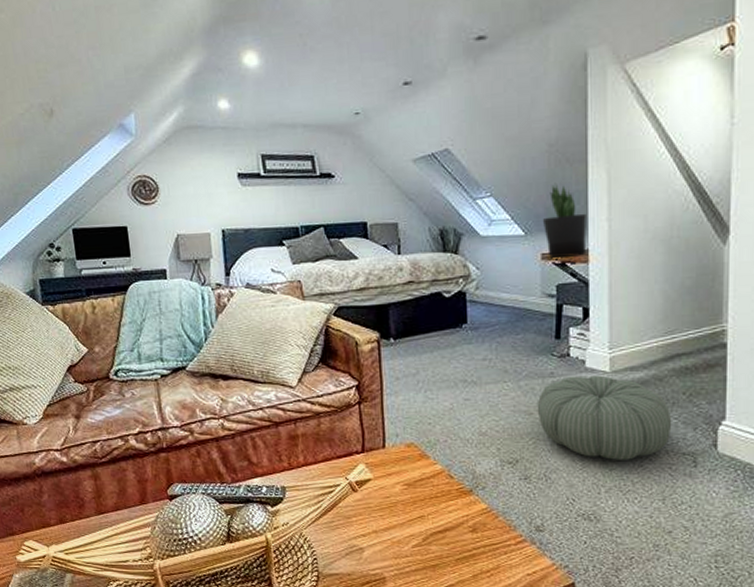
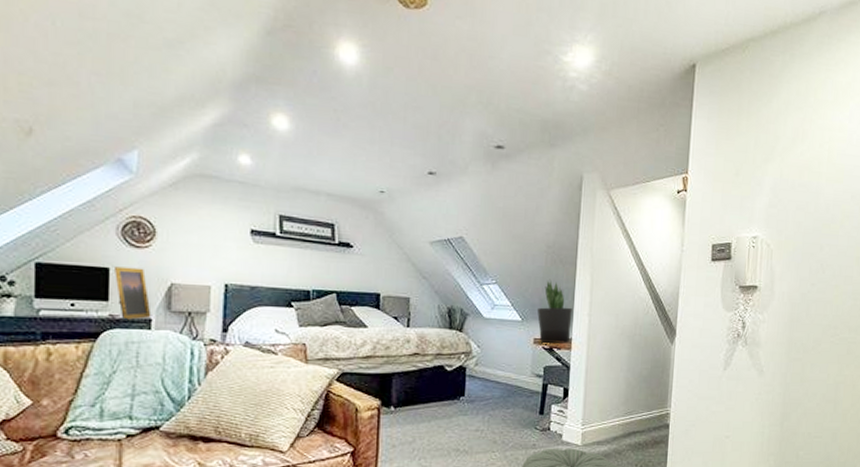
picture frame: none [131,223,166,272] -> present [115,266,151,320]

